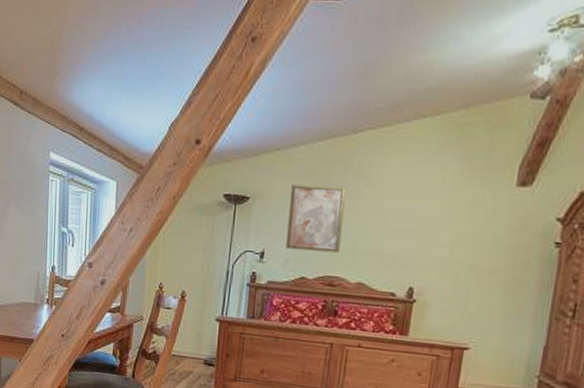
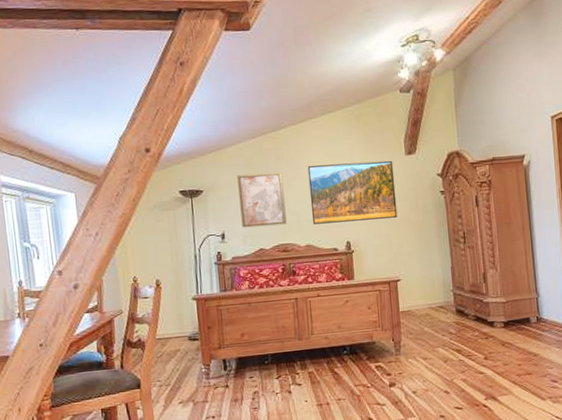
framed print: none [370,185,497,268] -> present [307,160,398,224]

